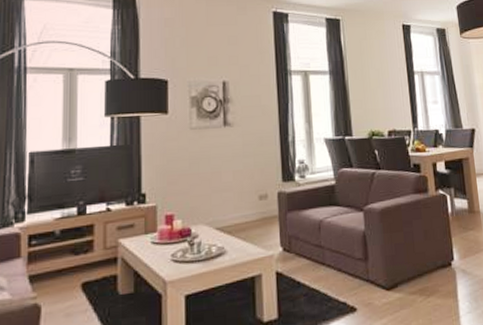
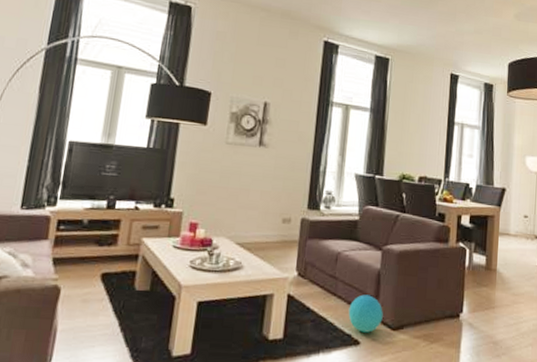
ball: none [339,258,376,298] -> present [348,294,383,333]

